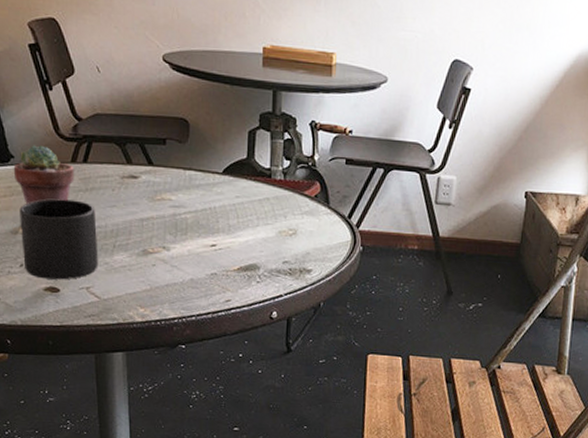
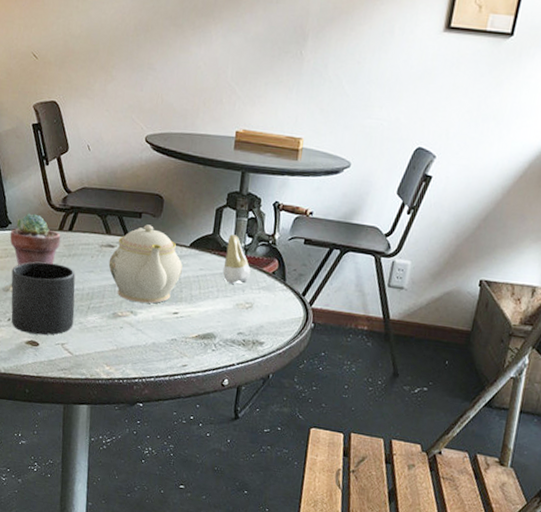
teapot: none [133,151,216,238] -> present [108,224,183,304]
tooth: none [261,158,291,210] -> present [223,234,251,284]

